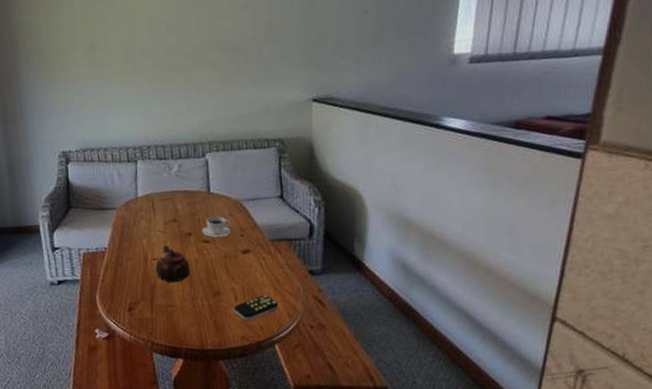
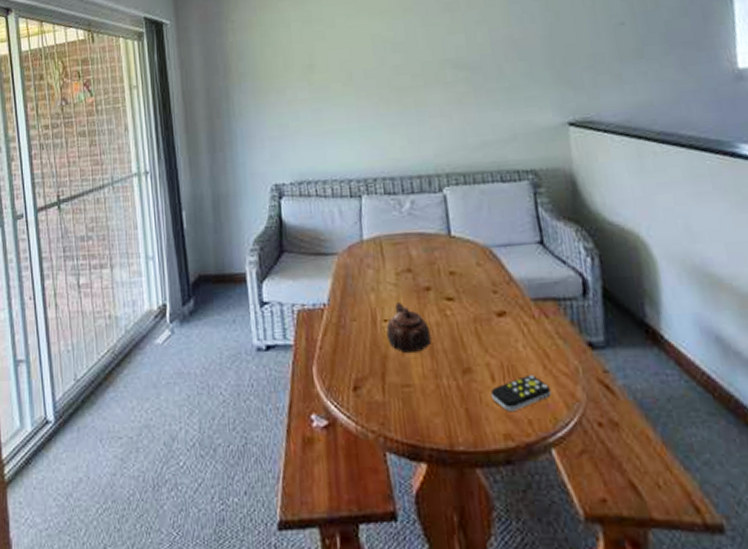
teacup: present [201,216,231,238] -> none [443,266,480,294]

